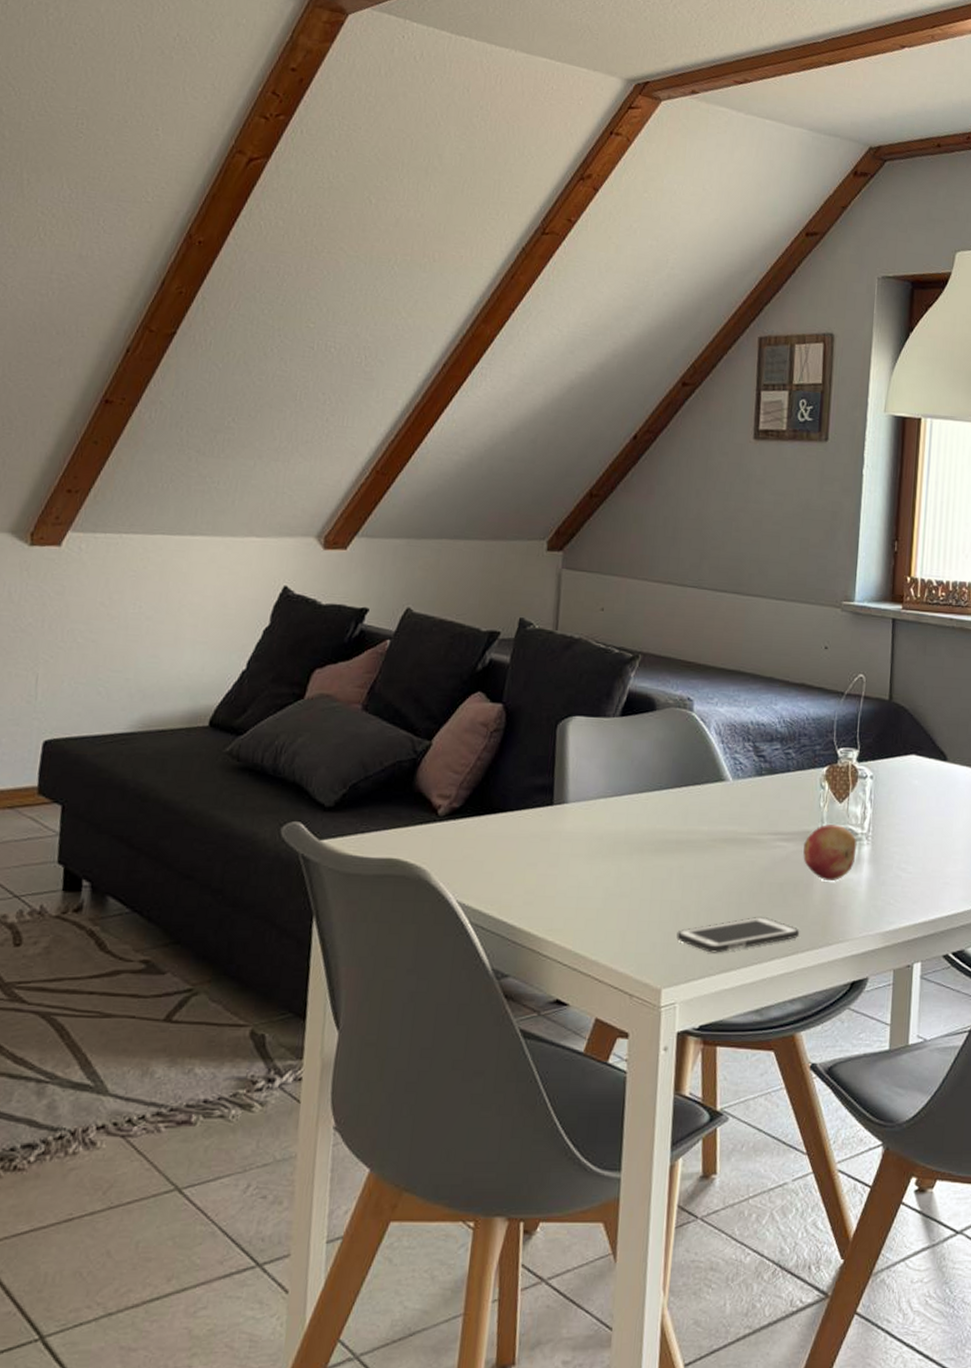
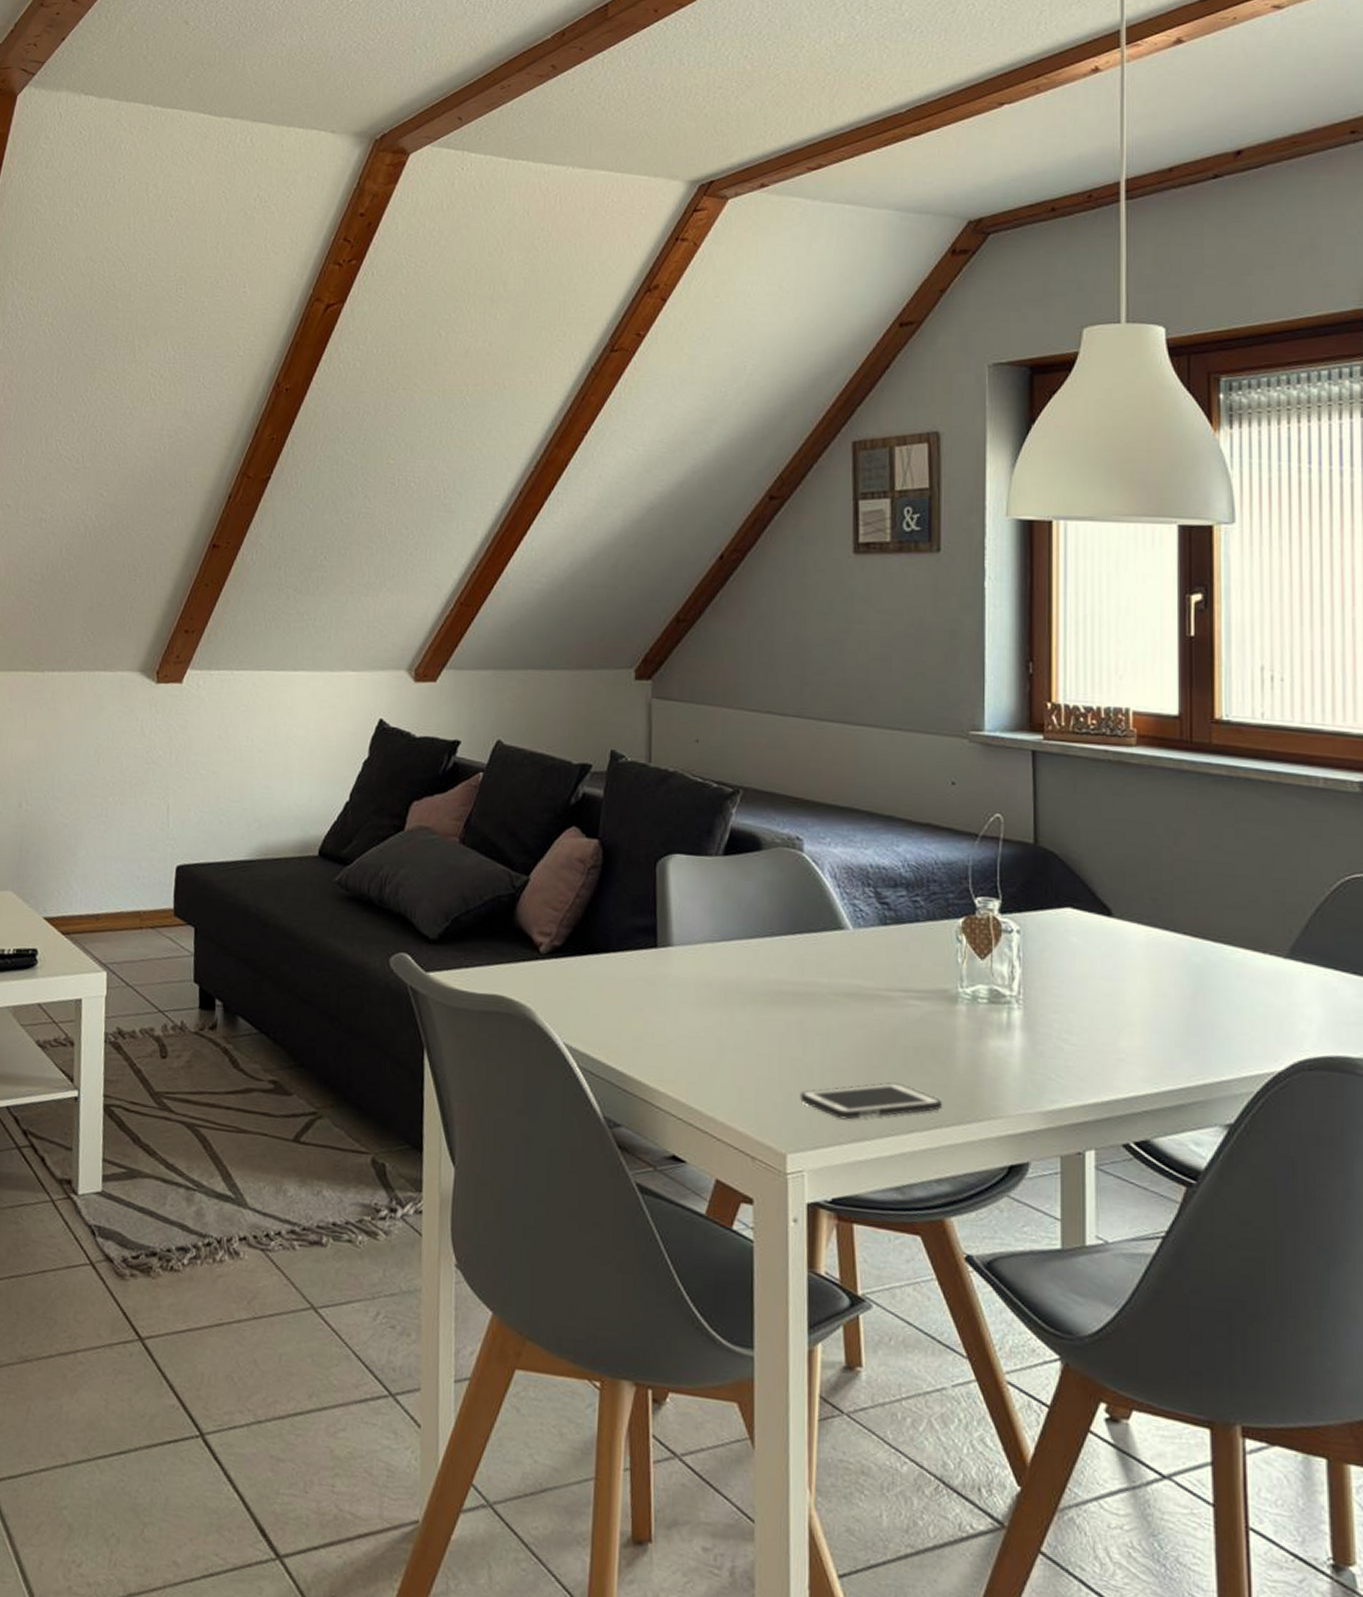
fruit: present [803,824,857,882] -> none [941,983,1005,1049]

